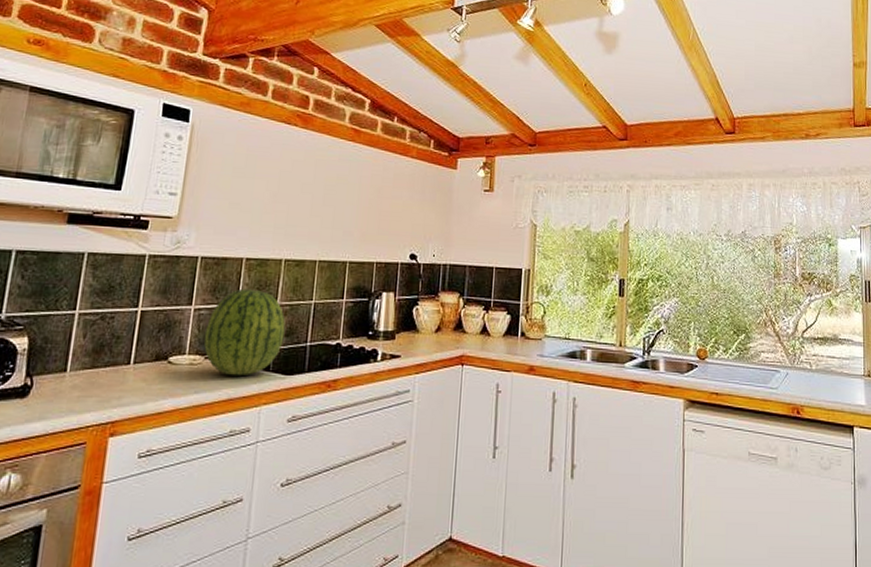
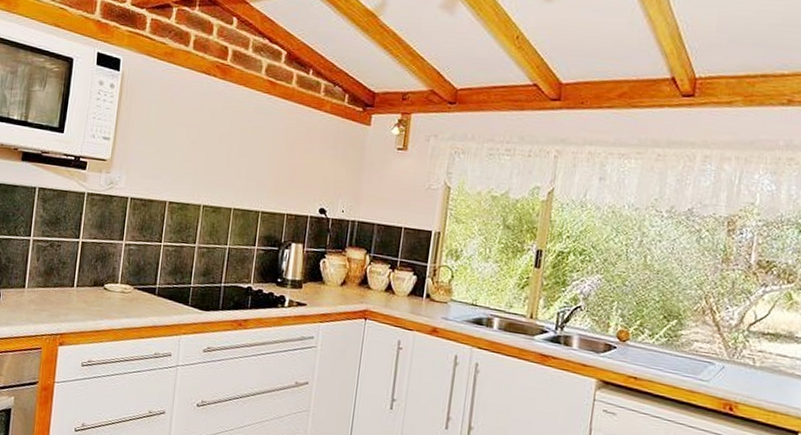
fruit: present [203,288,286,377] -> none [133,229,203,307]

